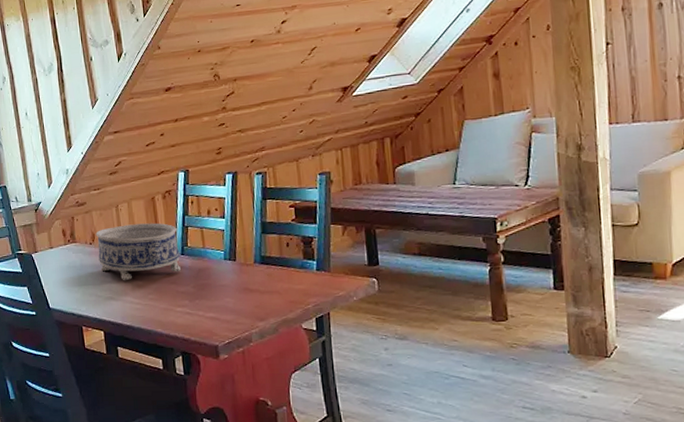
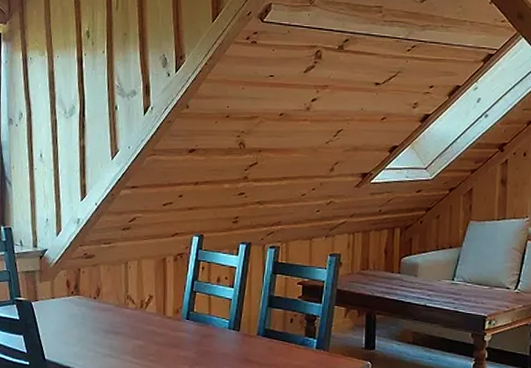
decorative bowl: present [96,223,181,280] -> none [101,283,185,339]

